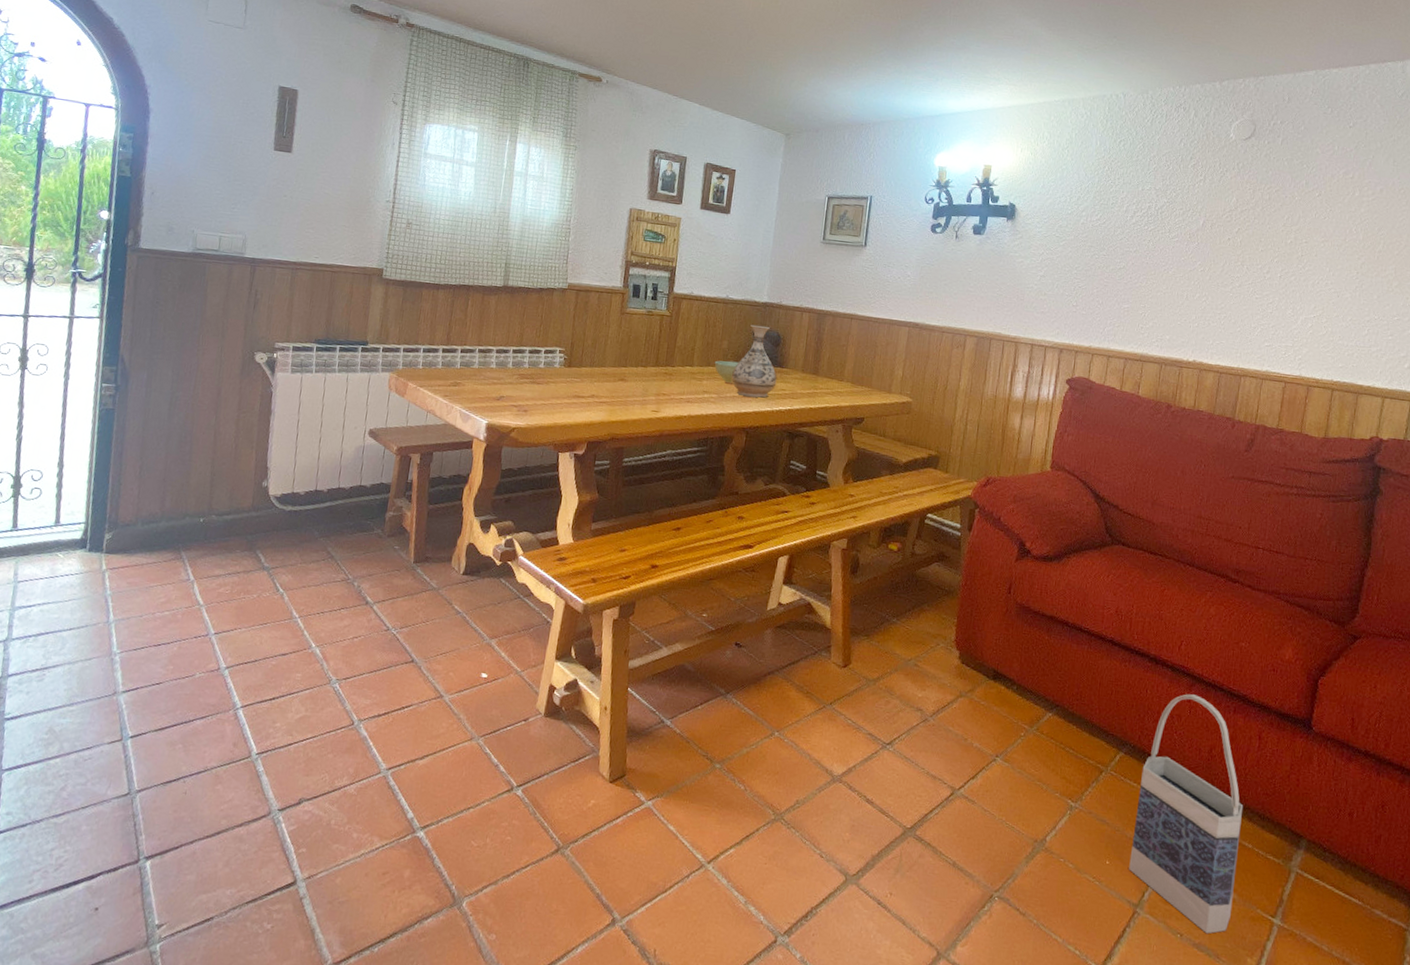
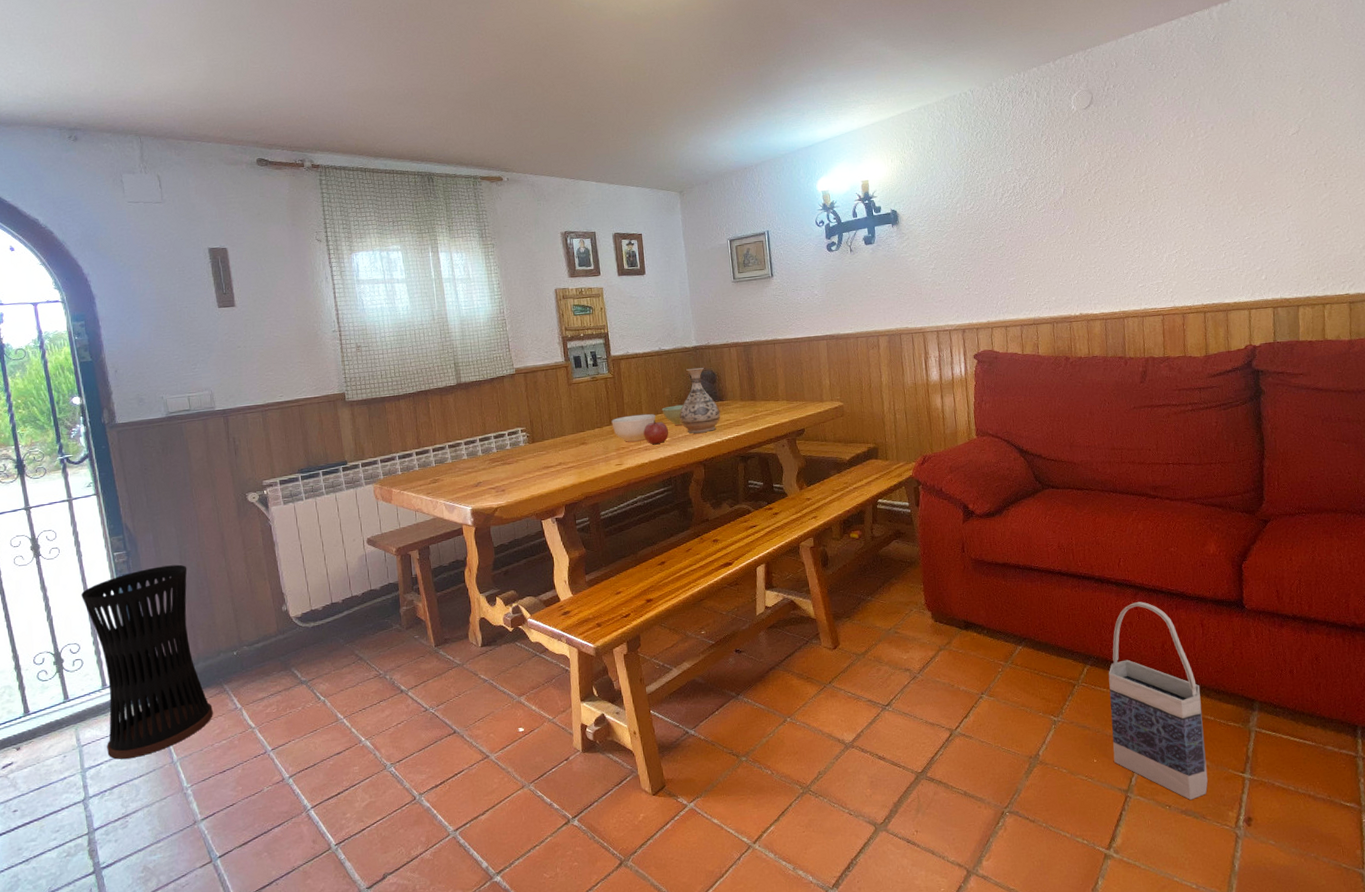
umbrella stand: none [42,408,175,608] -> present [81,564,213,759]
bowl: none [657,360,706,392] -> present [611,413,656,443]
fruit: none [689,371,717,399] -> present [643,419,669,445]

